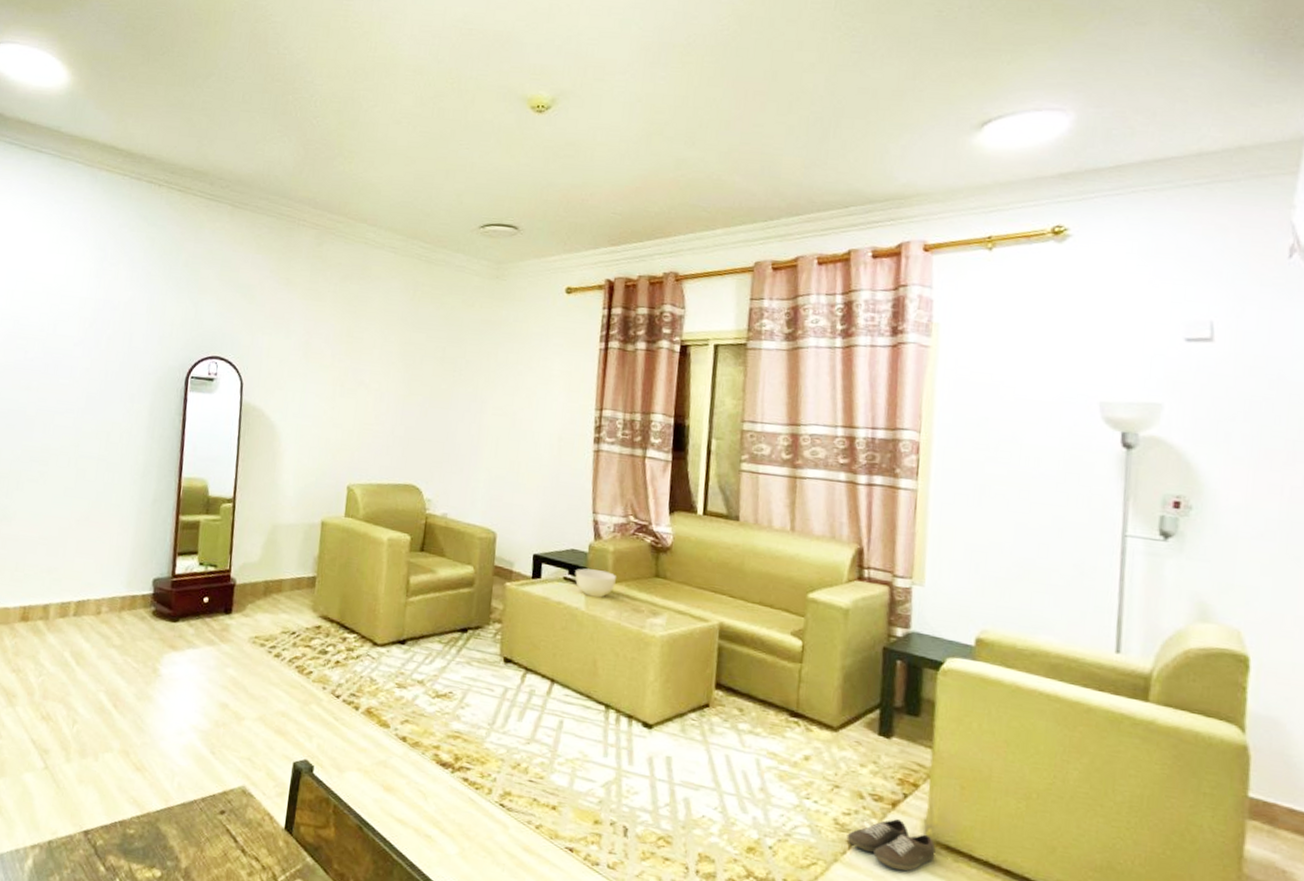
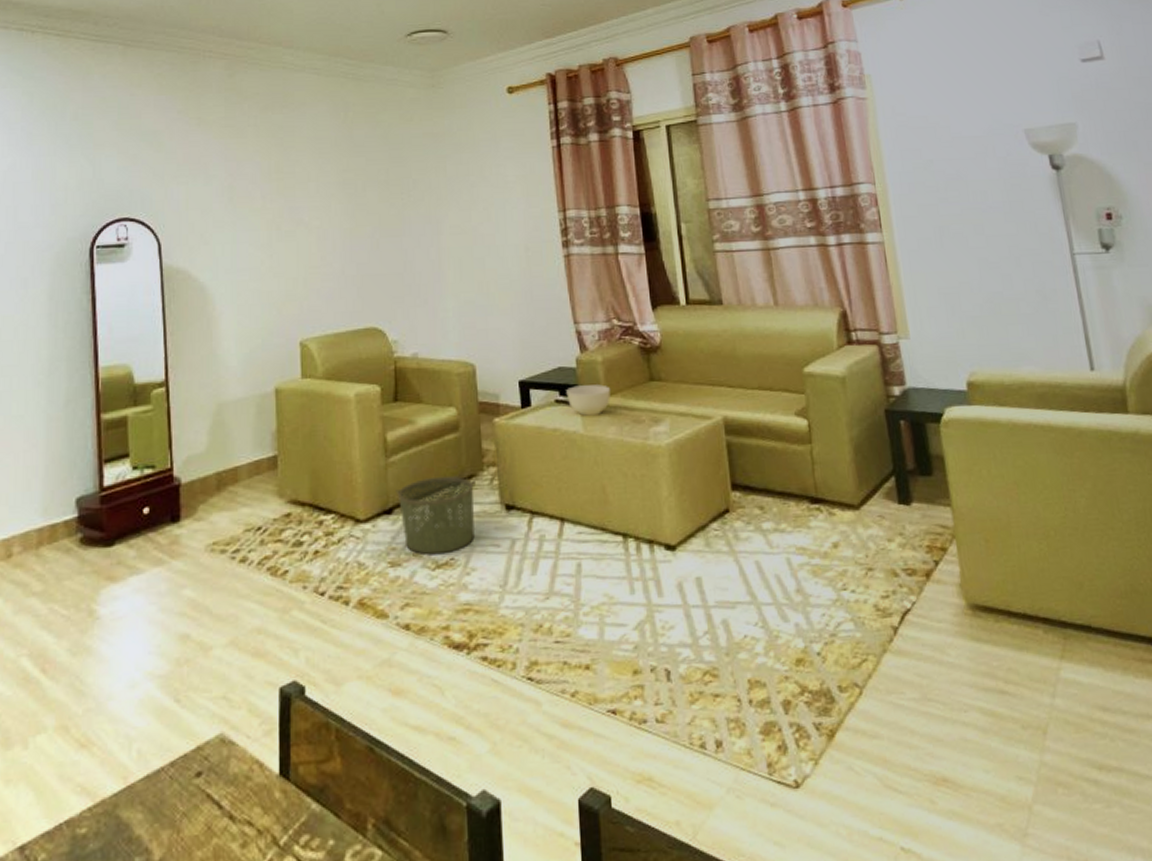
basket: none [410,621,481,687] -> present [395,476,476,555]
shoe: present [846,819,936,871] -> none [890,590,977,646]

